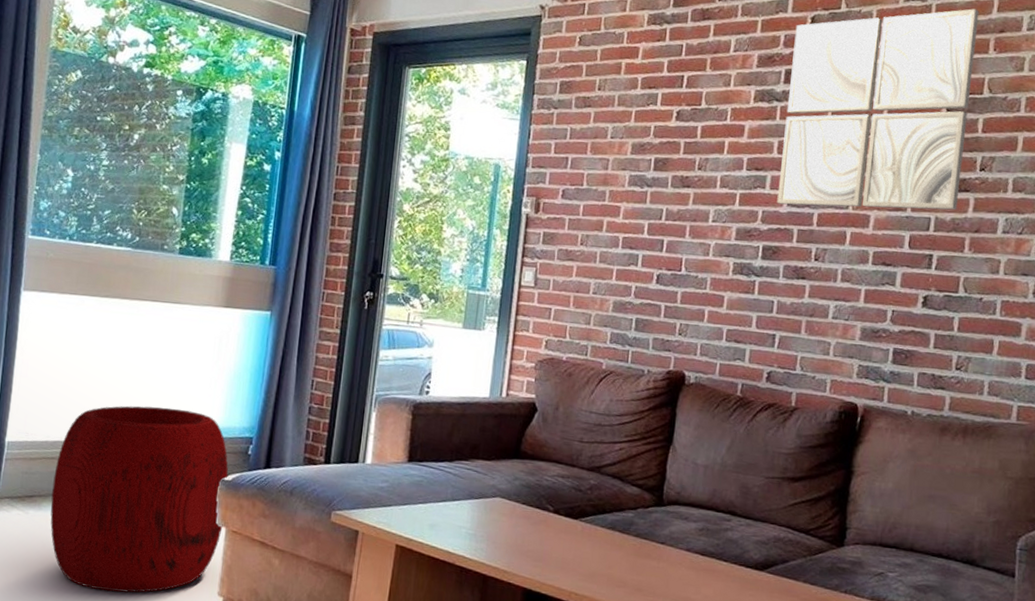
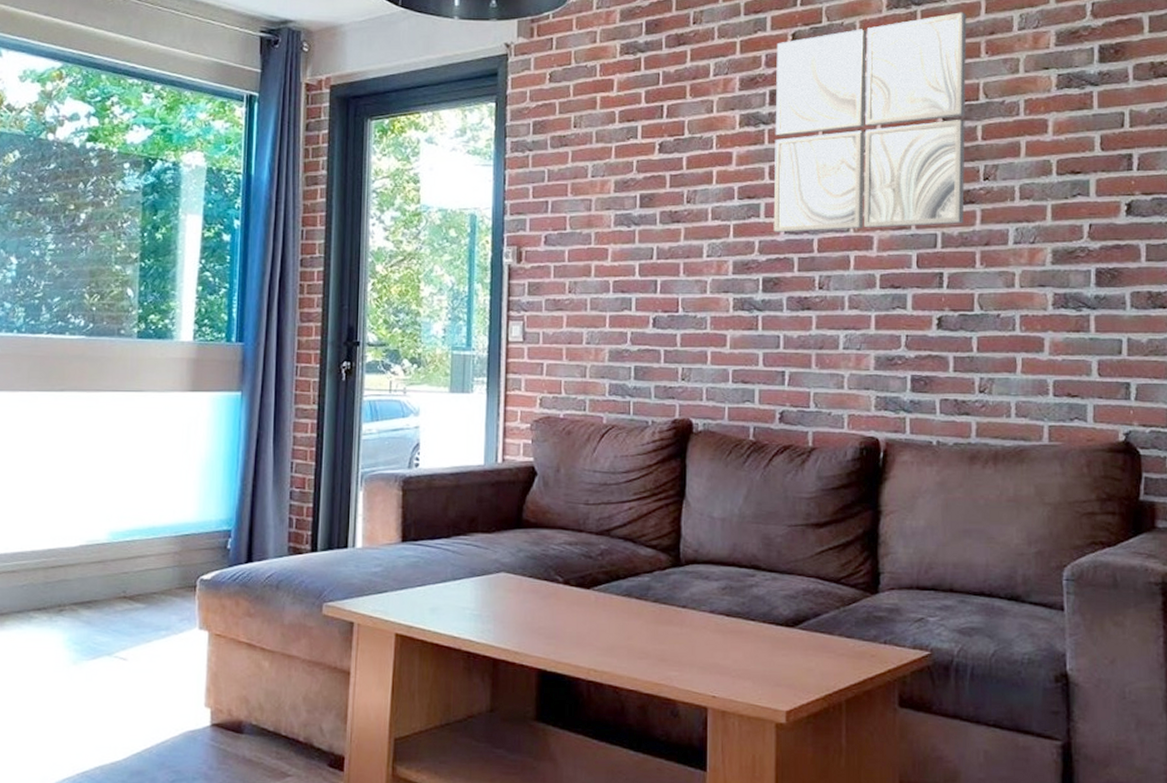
pouf: present [50,405,228,593] -> none [14,505,207,714]

